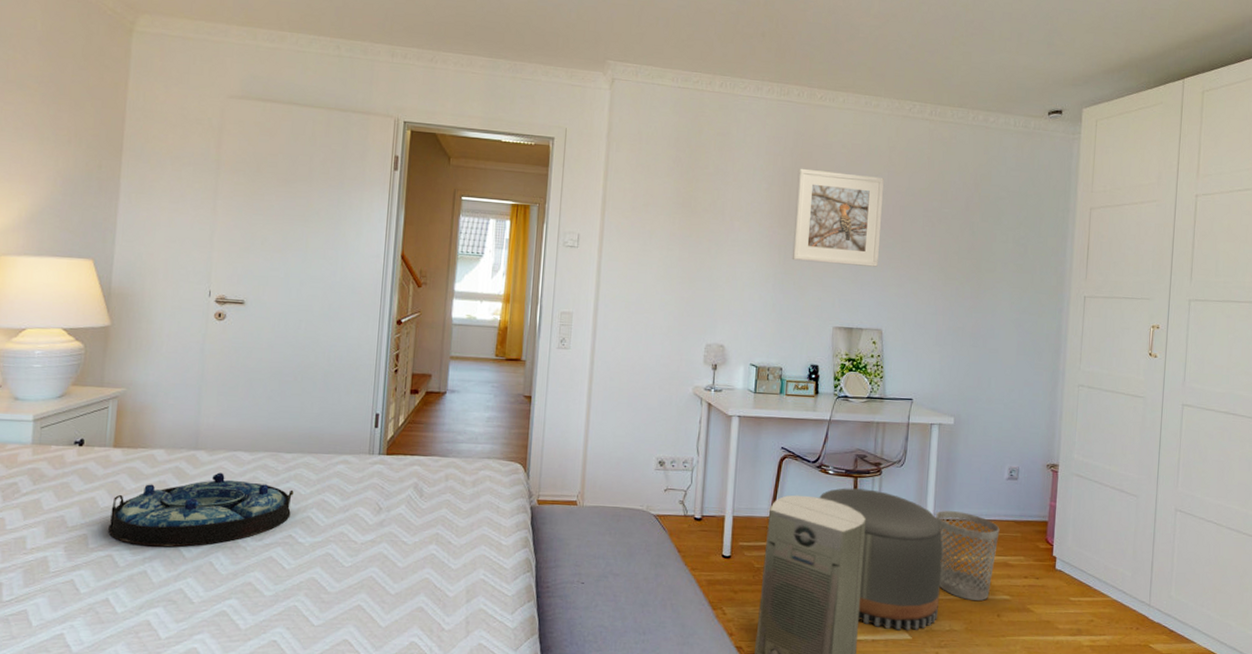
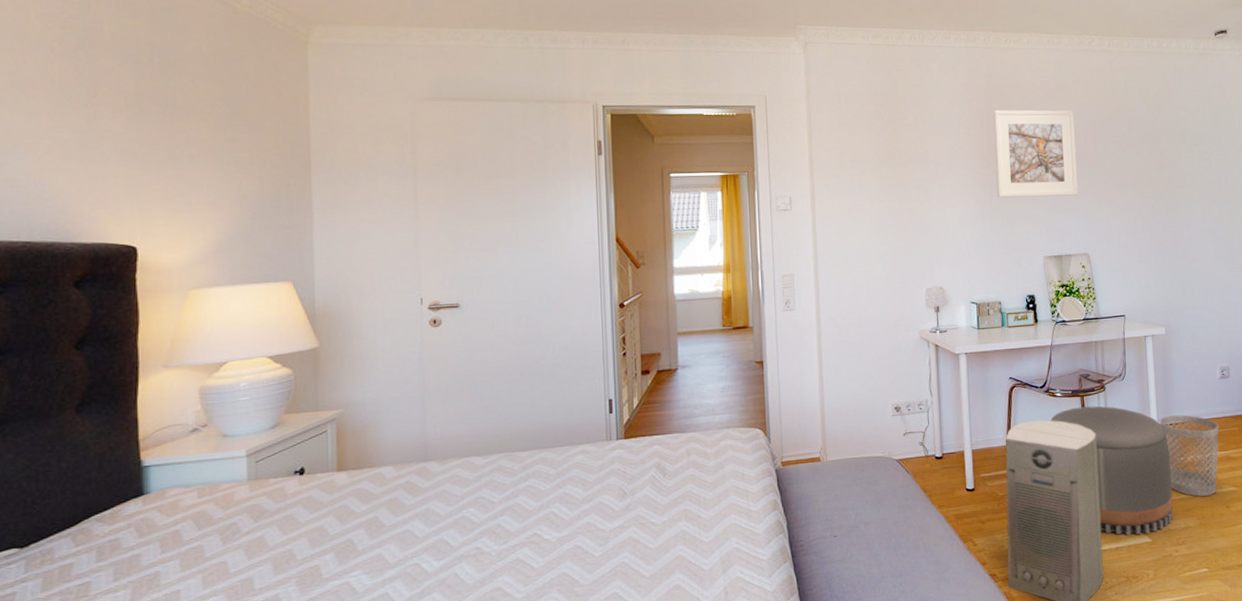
serving tray: present [108,472,294,547] -> none [342,481,534,568]

